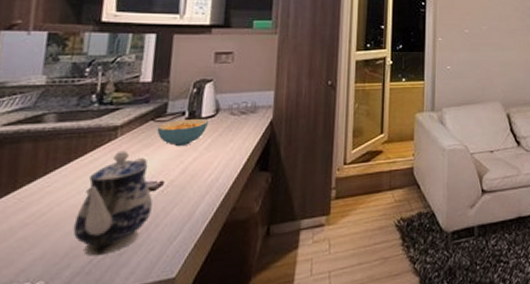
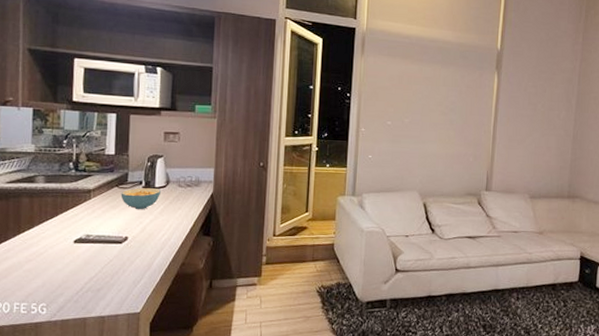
teapot: present [73,150,153,257] -> none [63,209,121,289]

